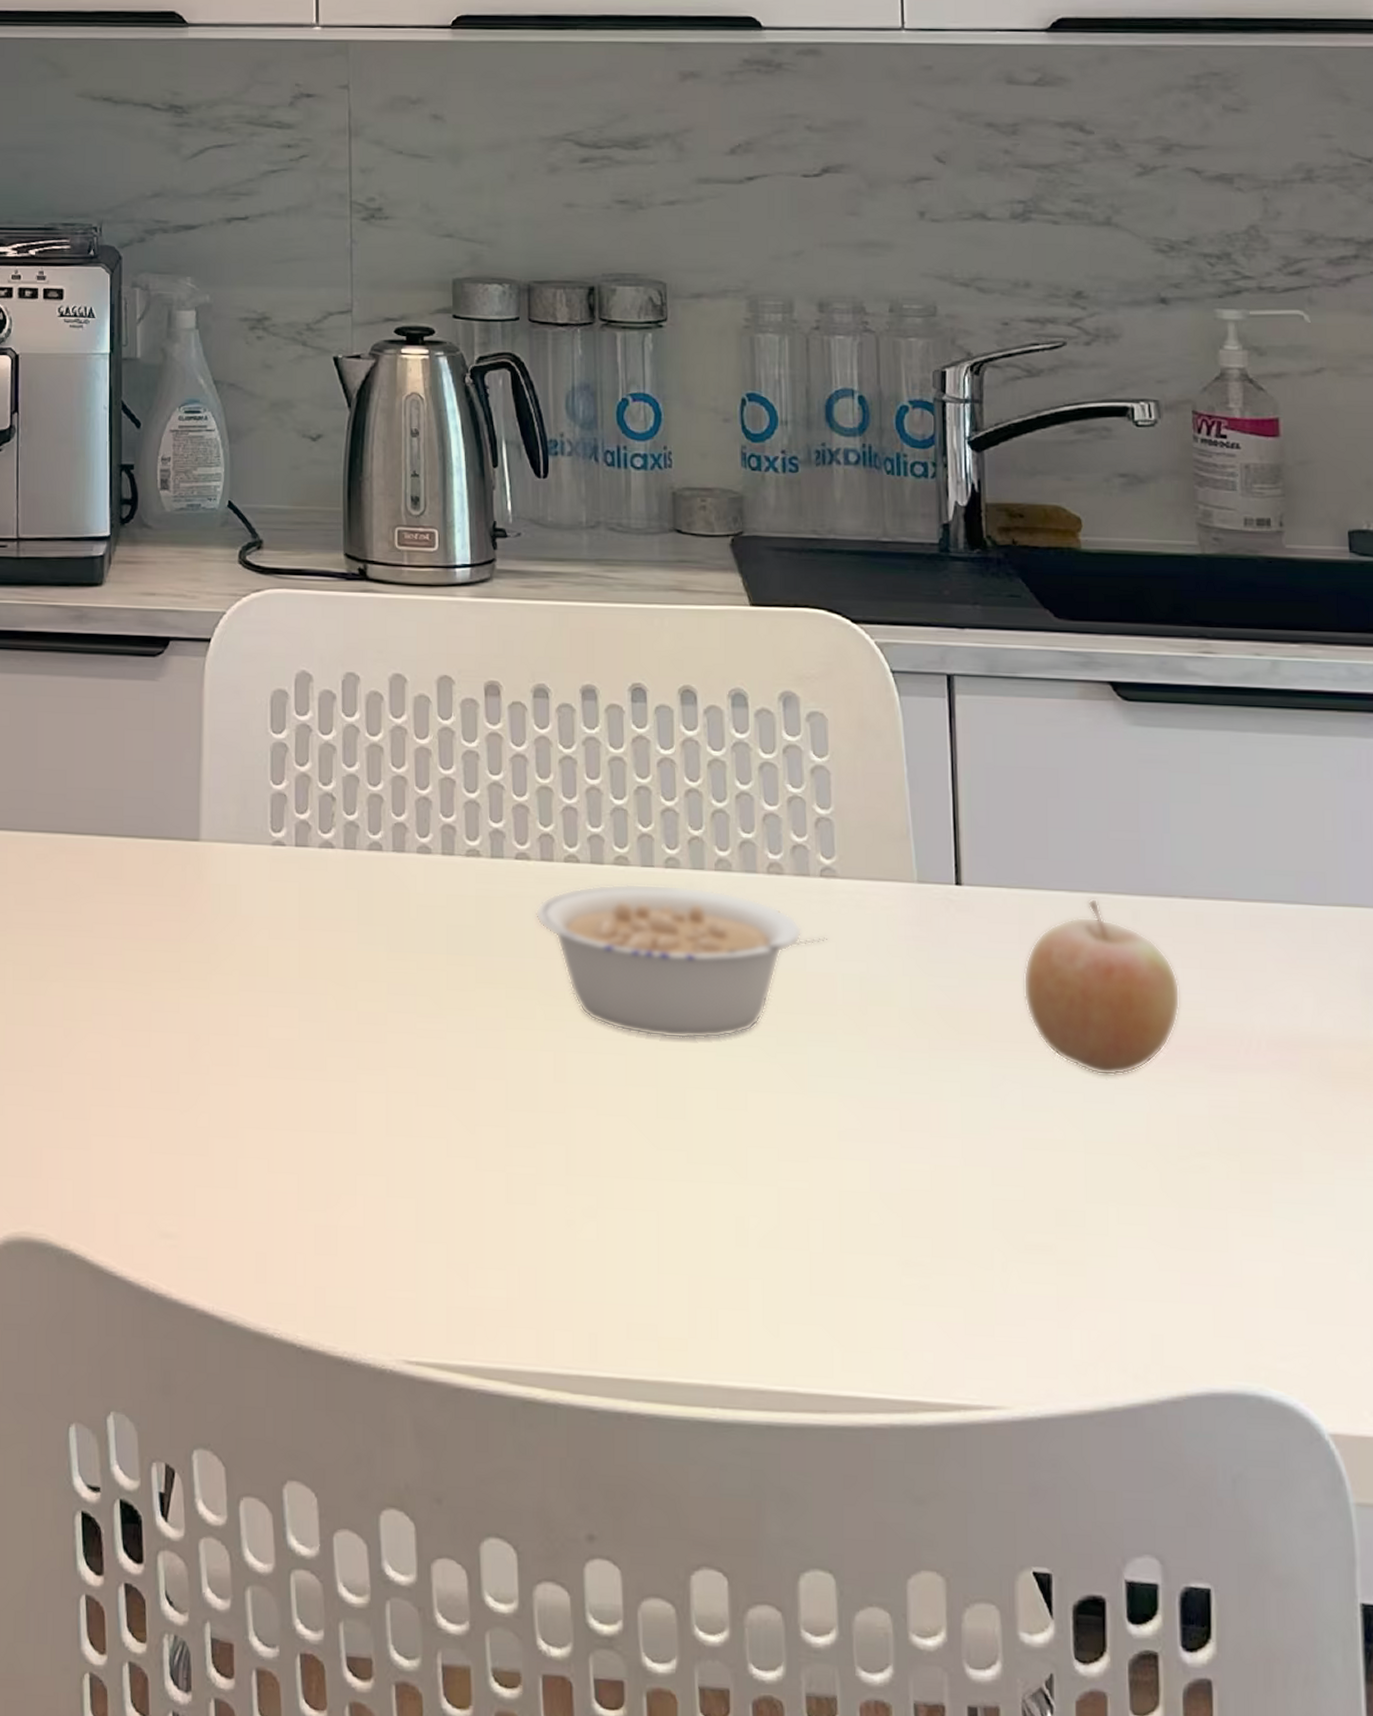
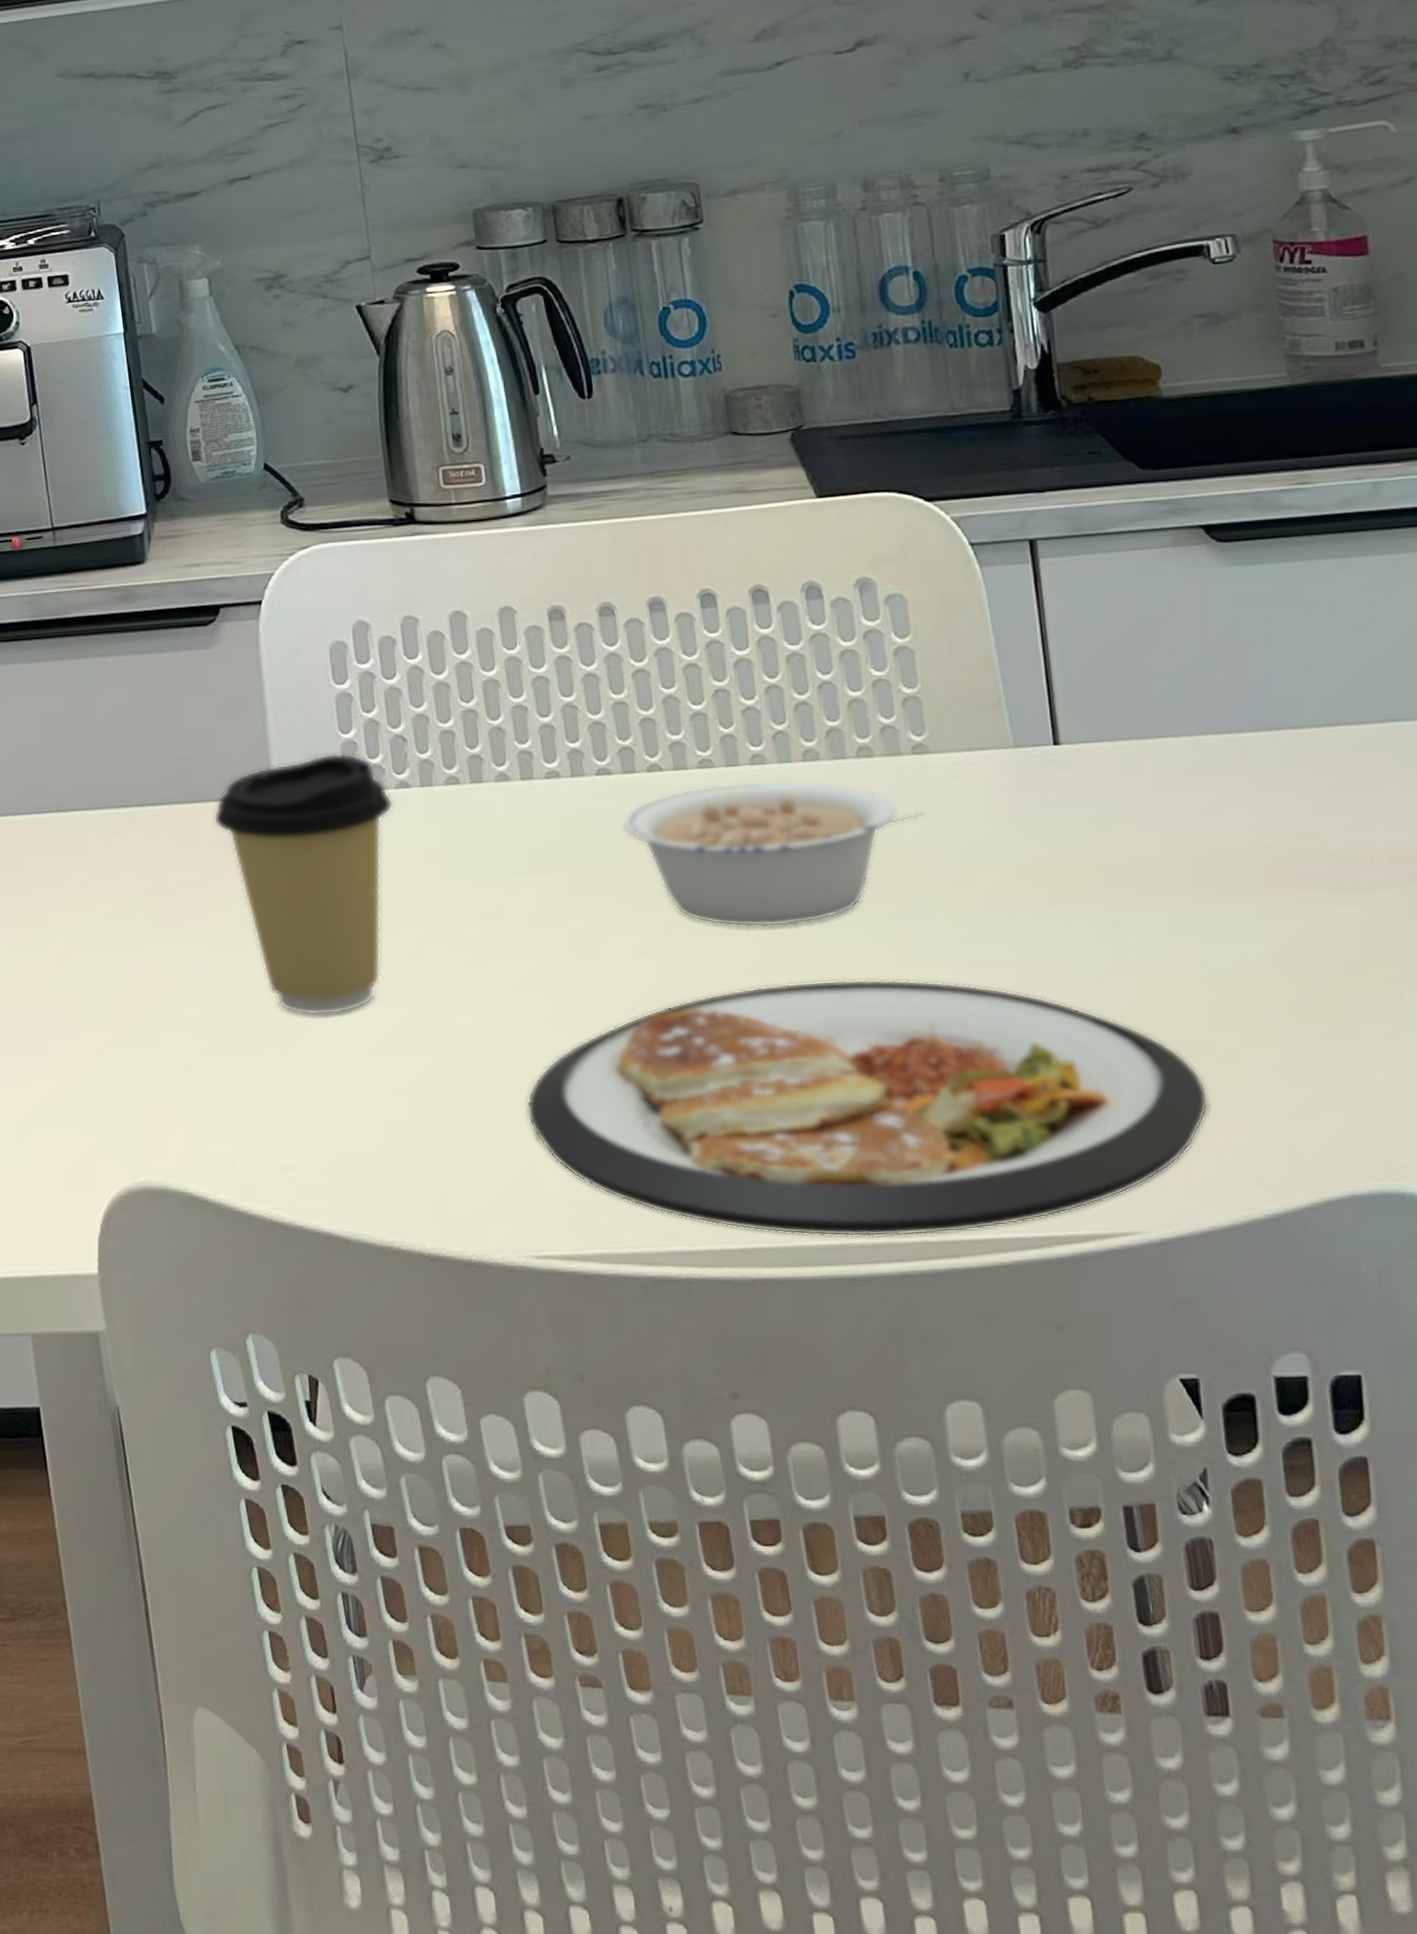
coffee cup: none [138,803,316,1077] -> present [213,752,394,1016]
dish: none [414,1099,1079,1386] -> present [526,979,1209,1237]
fruit: present [1023,899,1180,1076] -> none [1130,742,1297,910]

